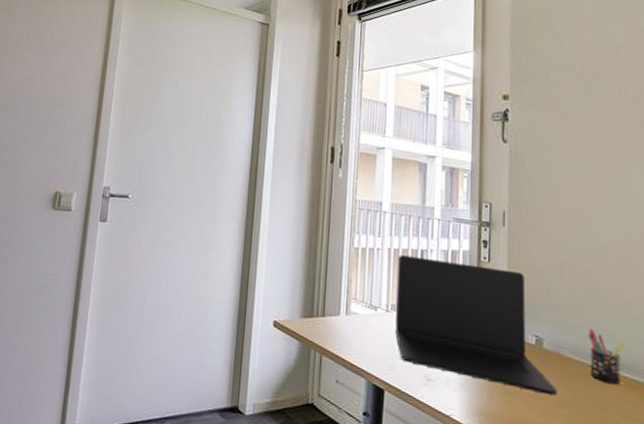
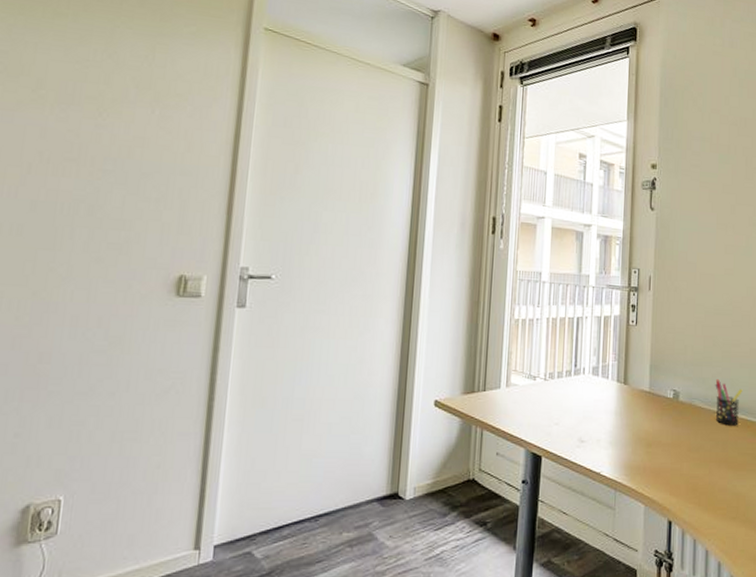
laptop: present [395,255,557,396] -> none [552,324,690,442]

